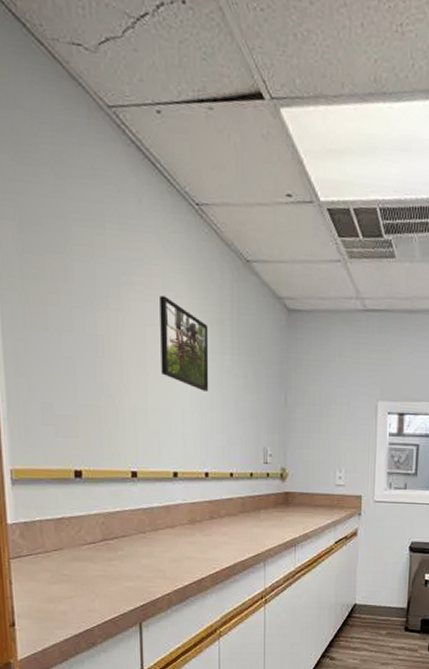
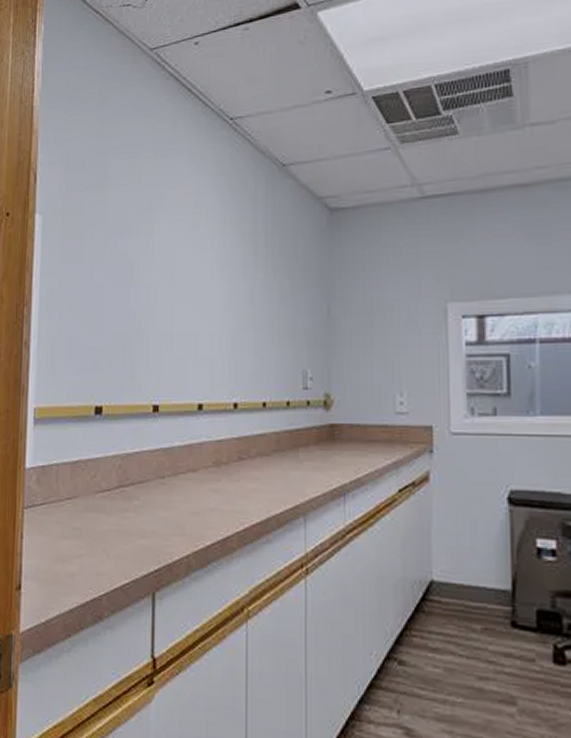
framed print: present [159,295,209,392] -> none [189,213,241,309]

